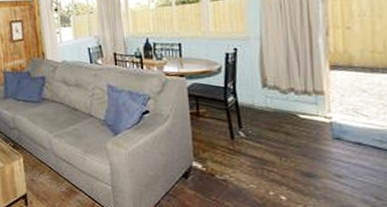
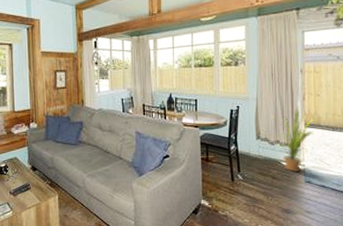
house plant: none [281,46,345,127] -> present [271,108,315,173]

